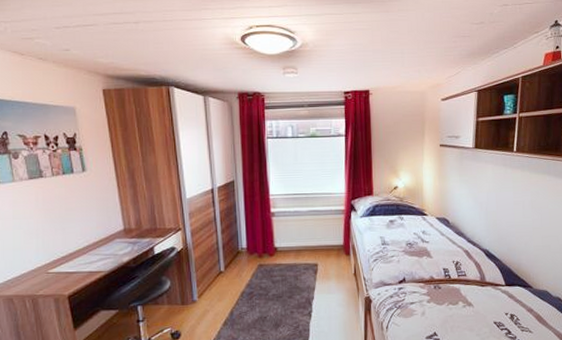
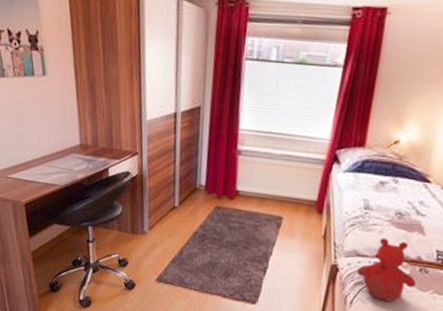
stuffed bear: none [386,266,435,320] -> present [356,237,417,302]

